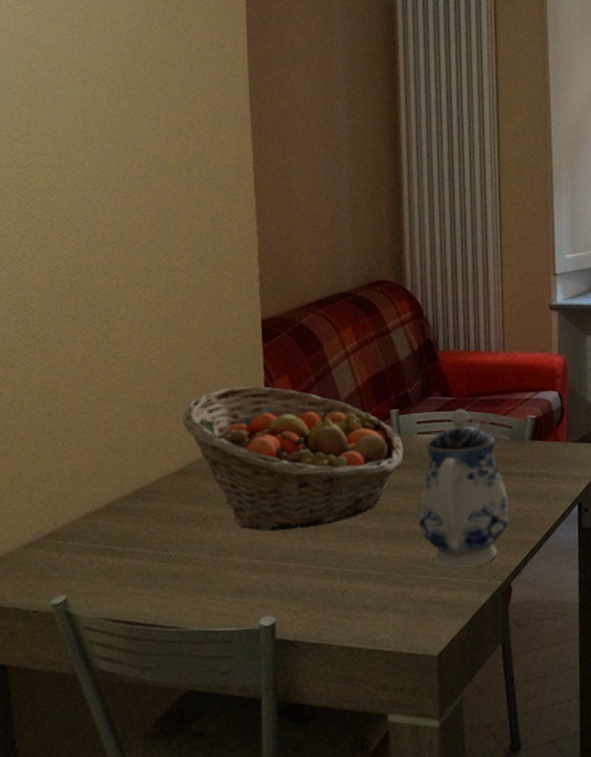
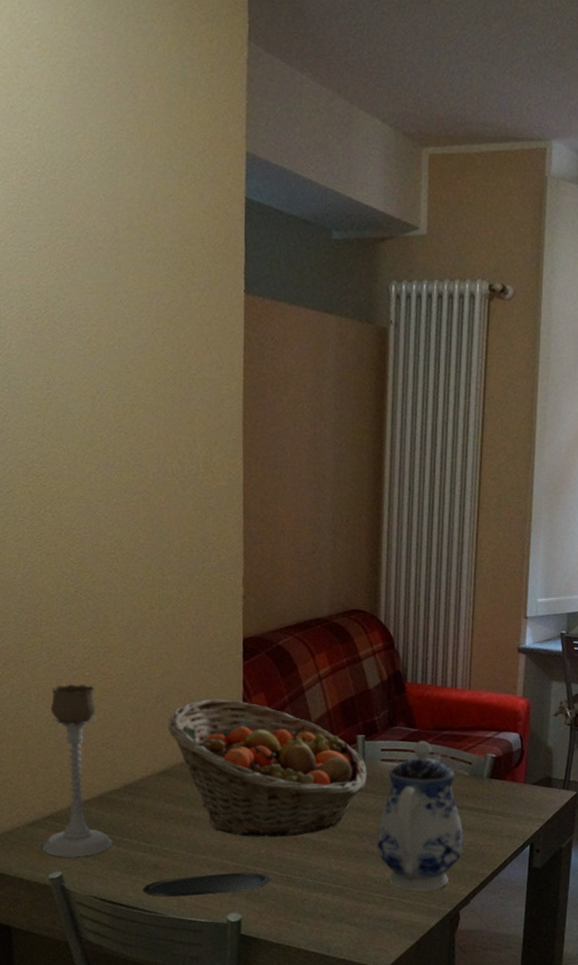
candle holder: none [42,385,124,578] -> present [42,684,112,857]
oval tray: none [161,569,306,610] -> present [142,872,271,898]

